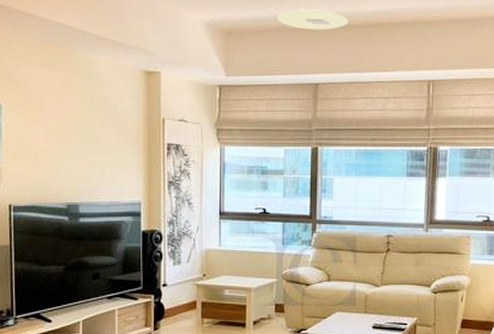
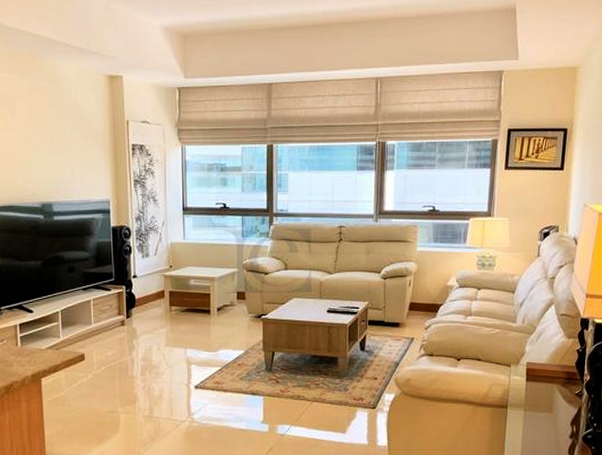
ceiling light: present [278,9,348,30] -> none [232,11,299,32]

